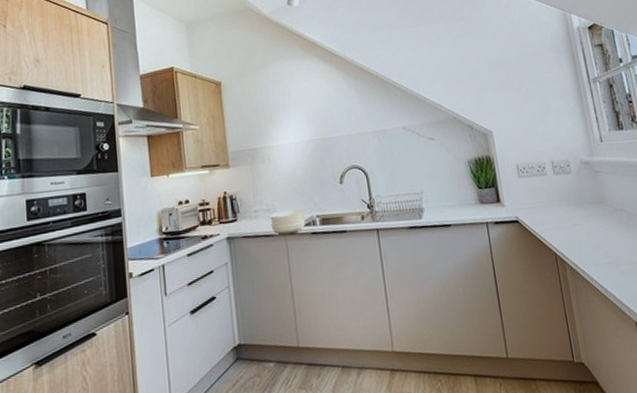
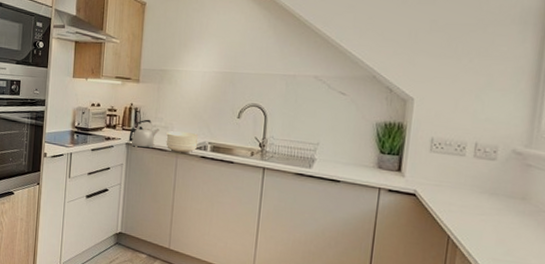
kettle: none [228,205,262,240] -> present [128,119,160,148]

